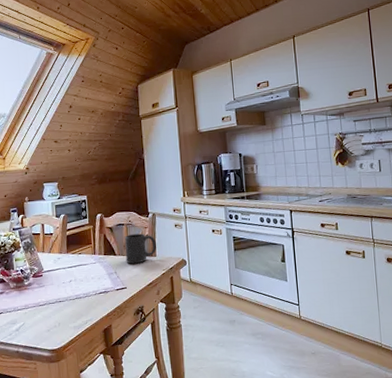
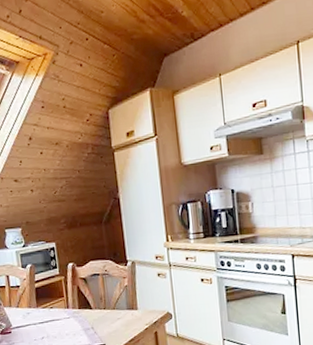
mug: present [124,233,157,264] -> none [100,284,138,319]

